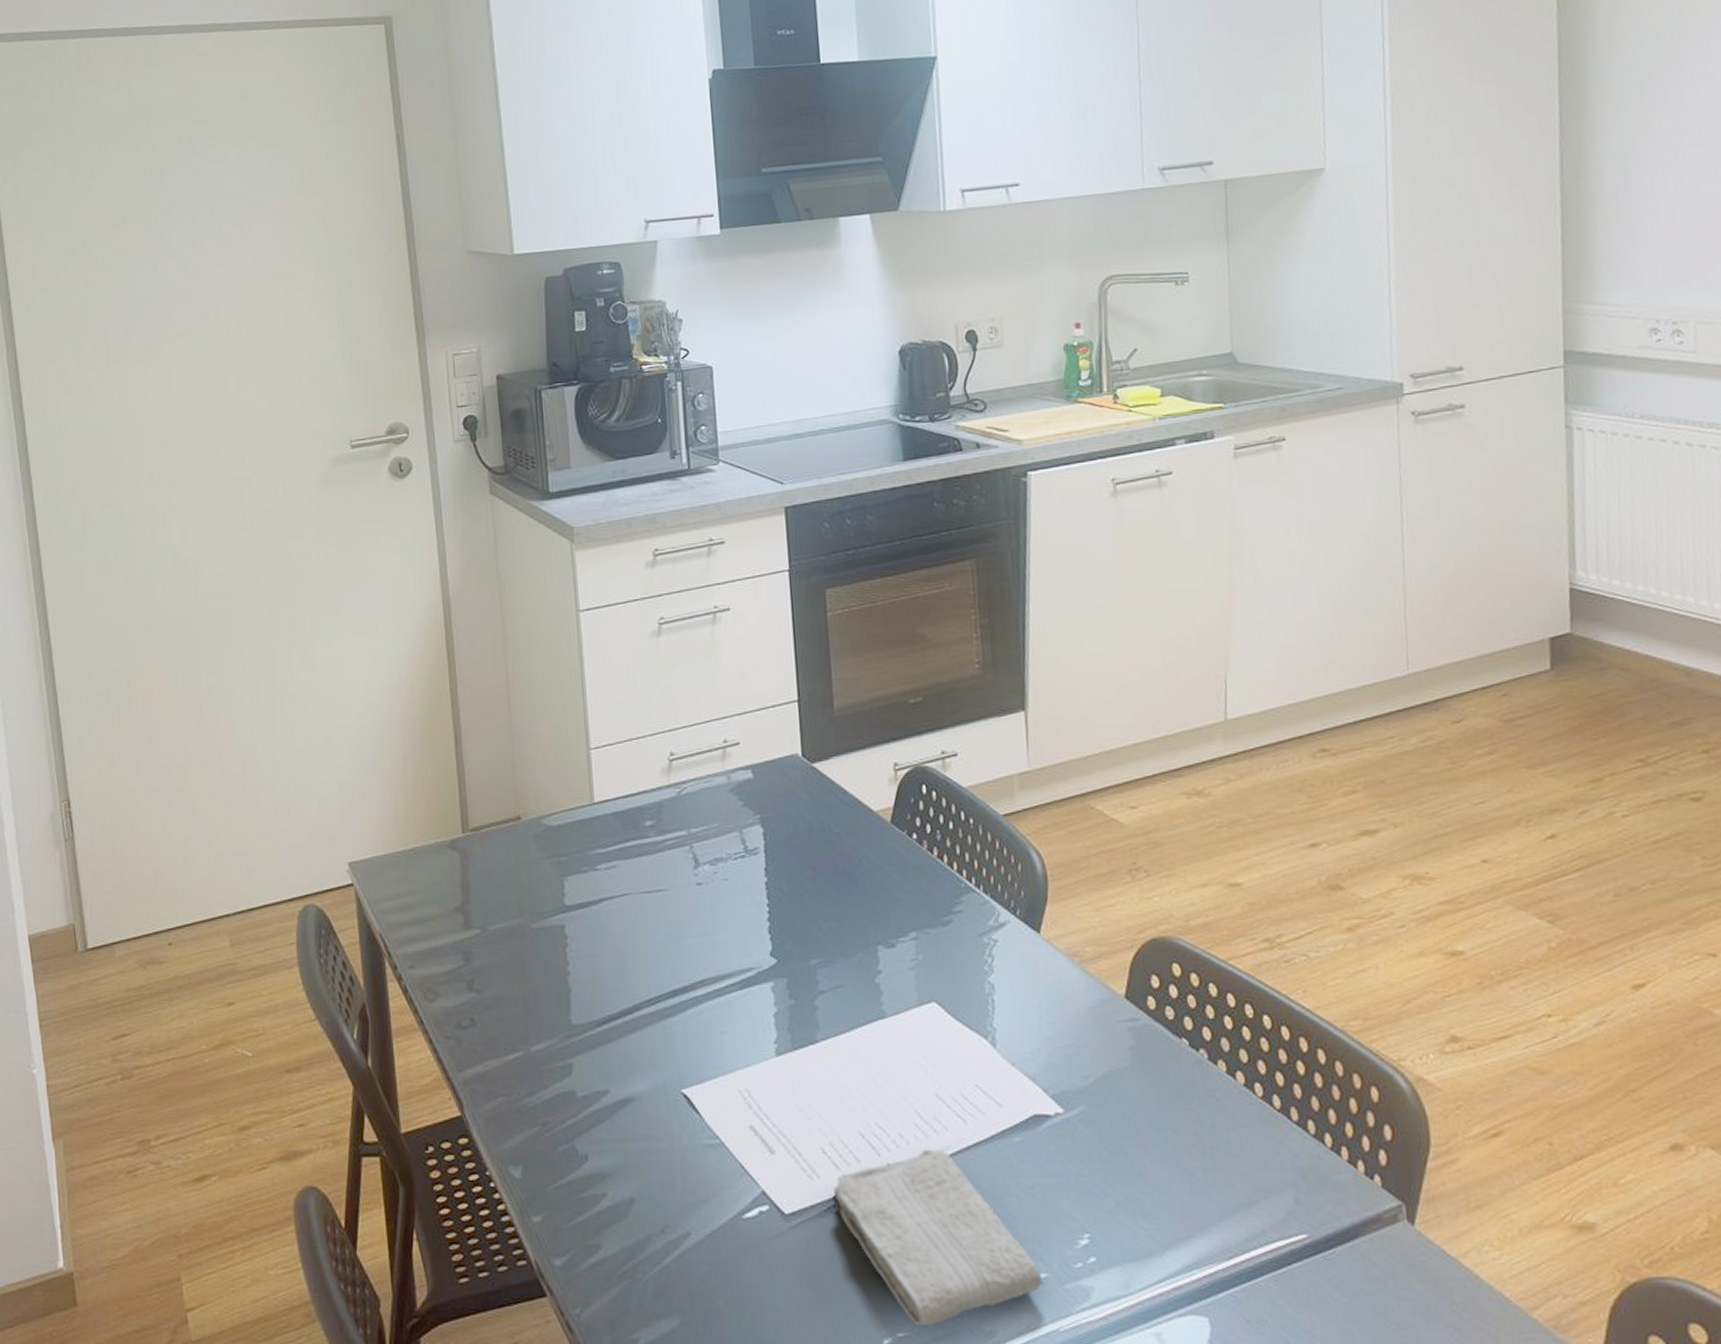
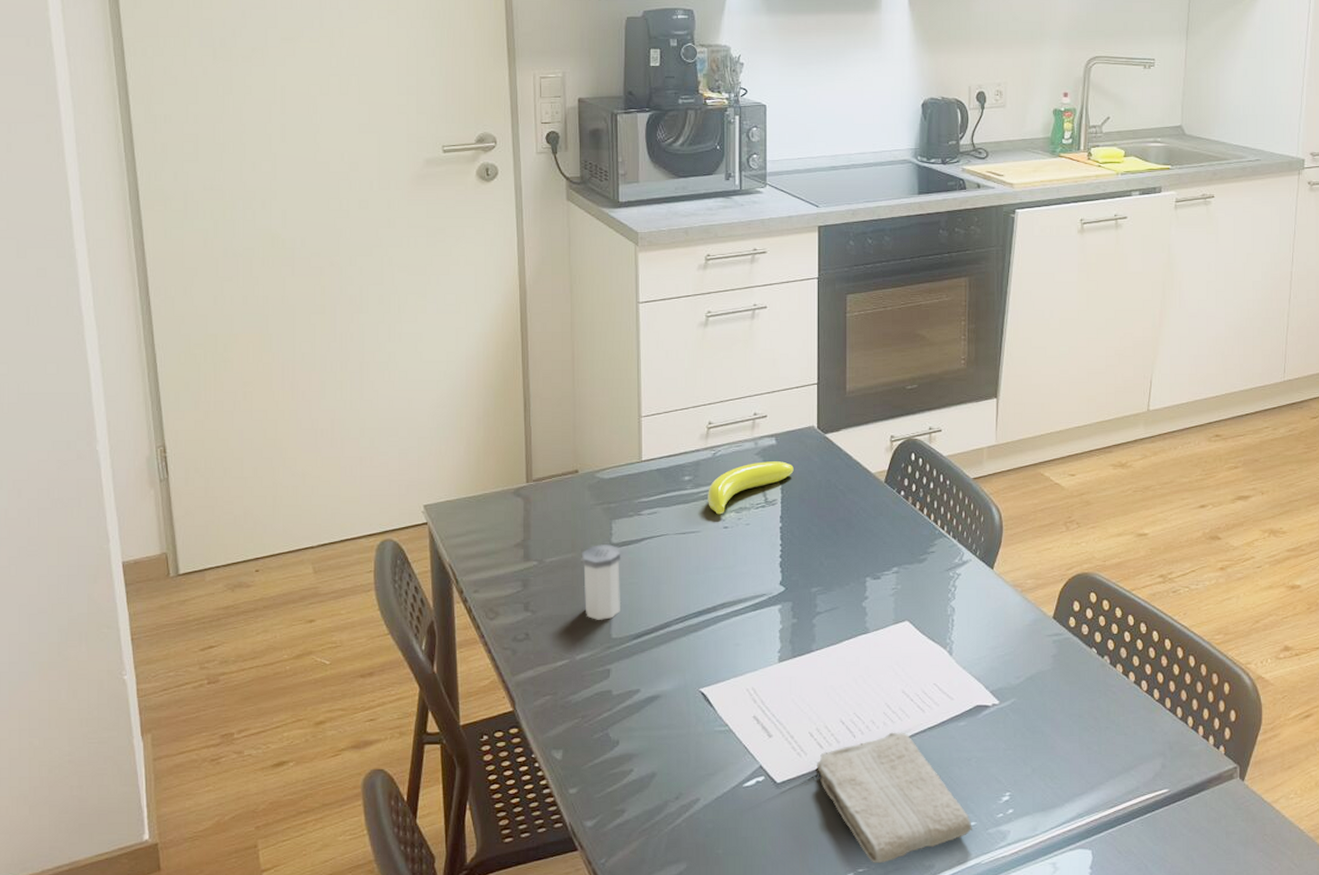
salt shaker: none [531,907,581,1002] -> present [582,544,621,620]
banana: none [675,799,777,868] -> present [708,461,794,515]

